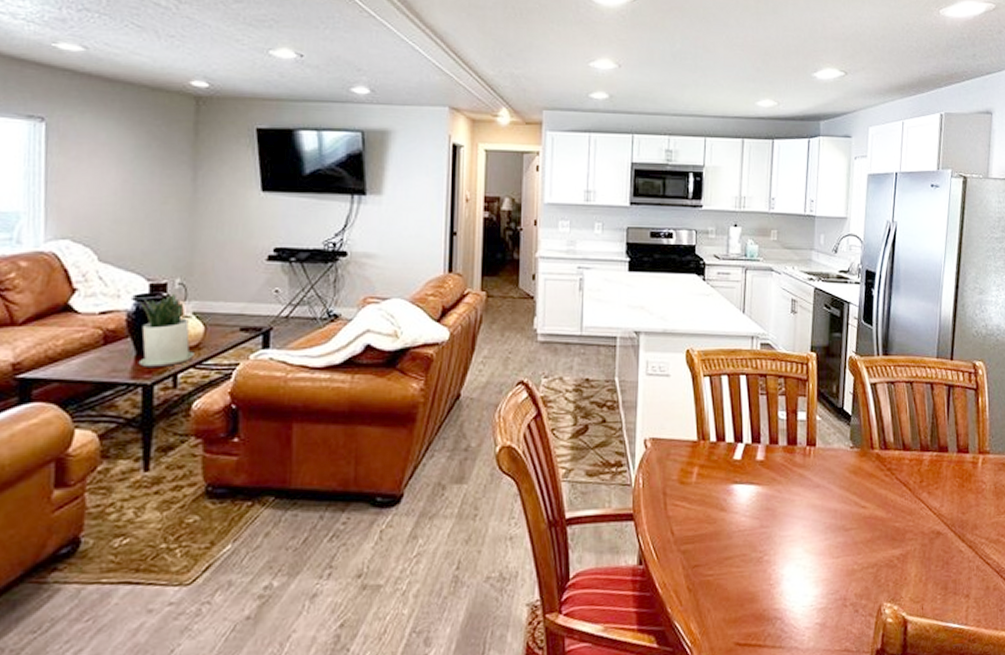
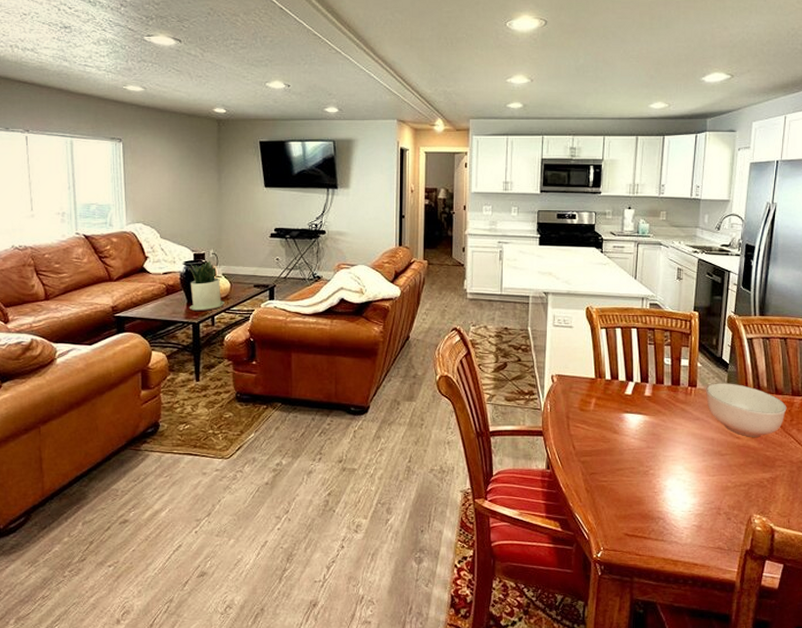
bowl: none [825,439,916,506] -> present [705,383,787,437]

